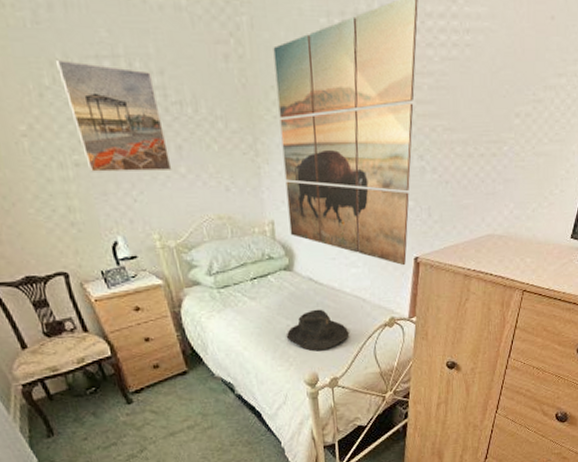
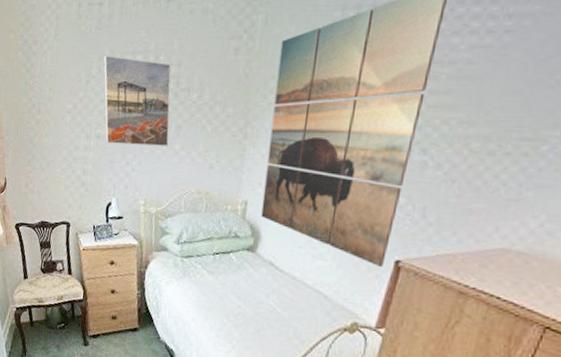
hat: present [287,309,350,351] -> none [235,295,302,341]

